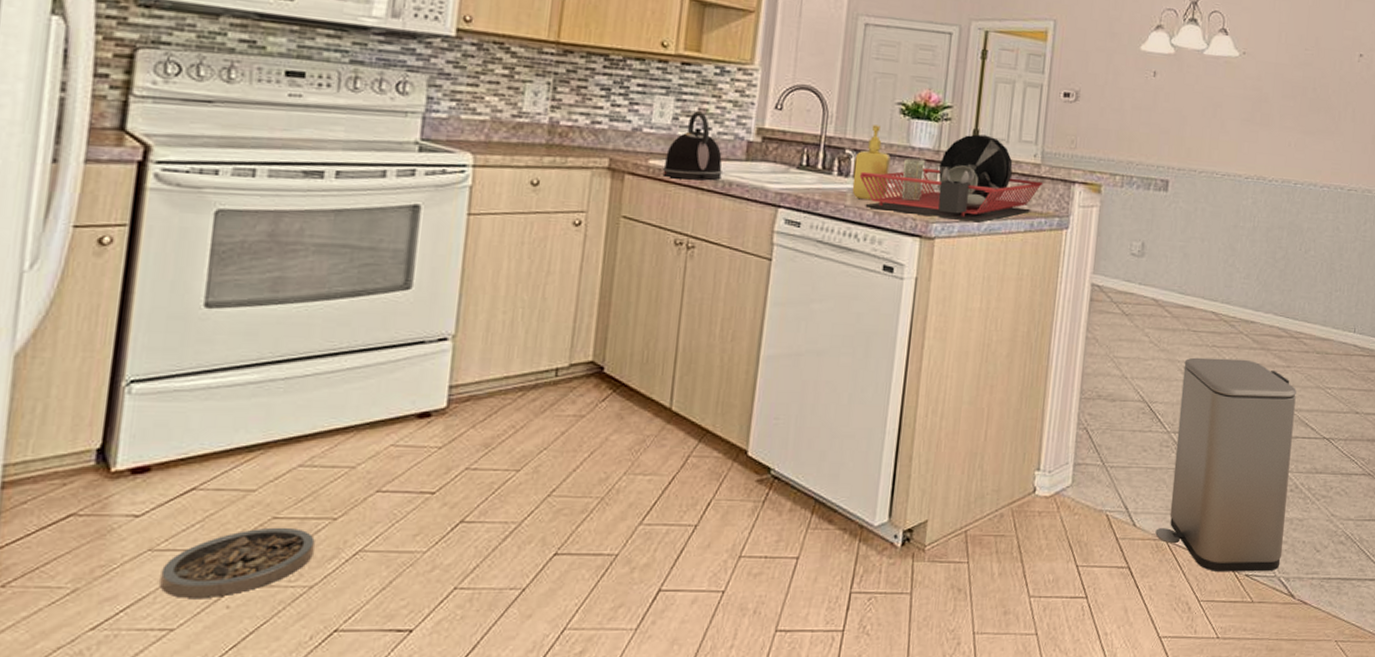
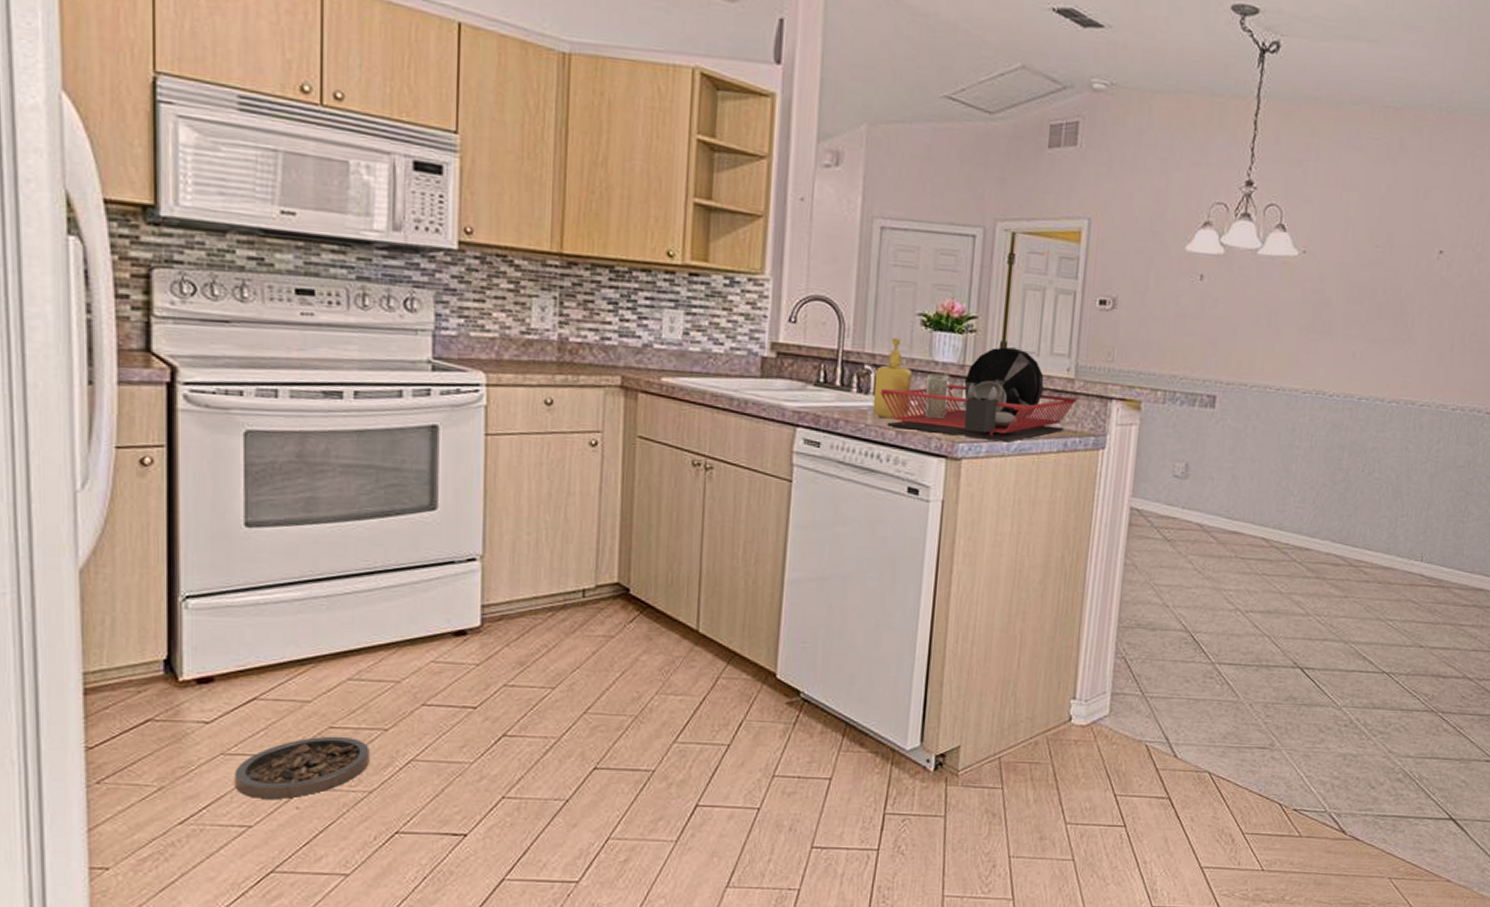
kettle: present [662,111,722,181] -> none [676,325,737,399]
pedal bin: present [1155,357,1297,571] -> none [1197,586,1354,806]

